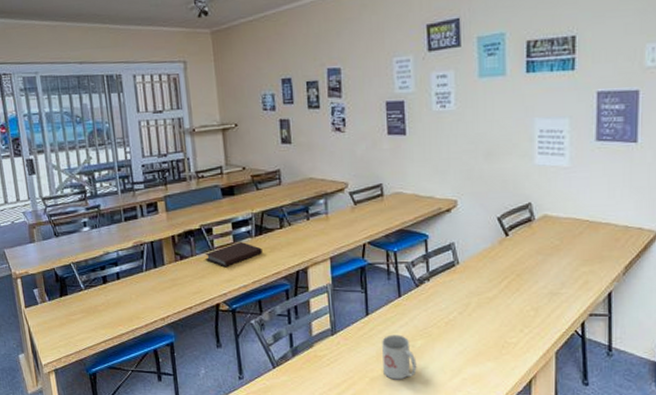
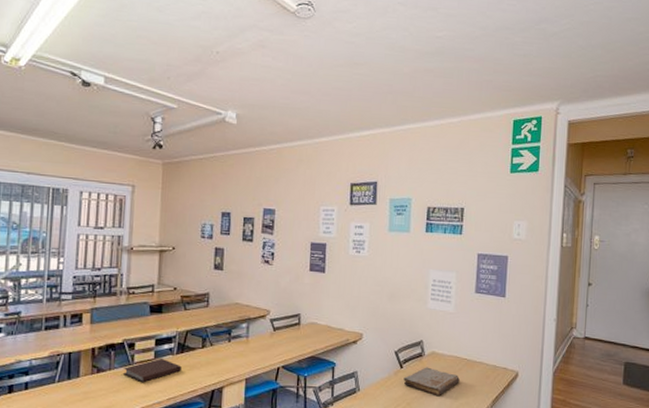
book: none [510,233,581,266] -> present [403,367,460,397]

